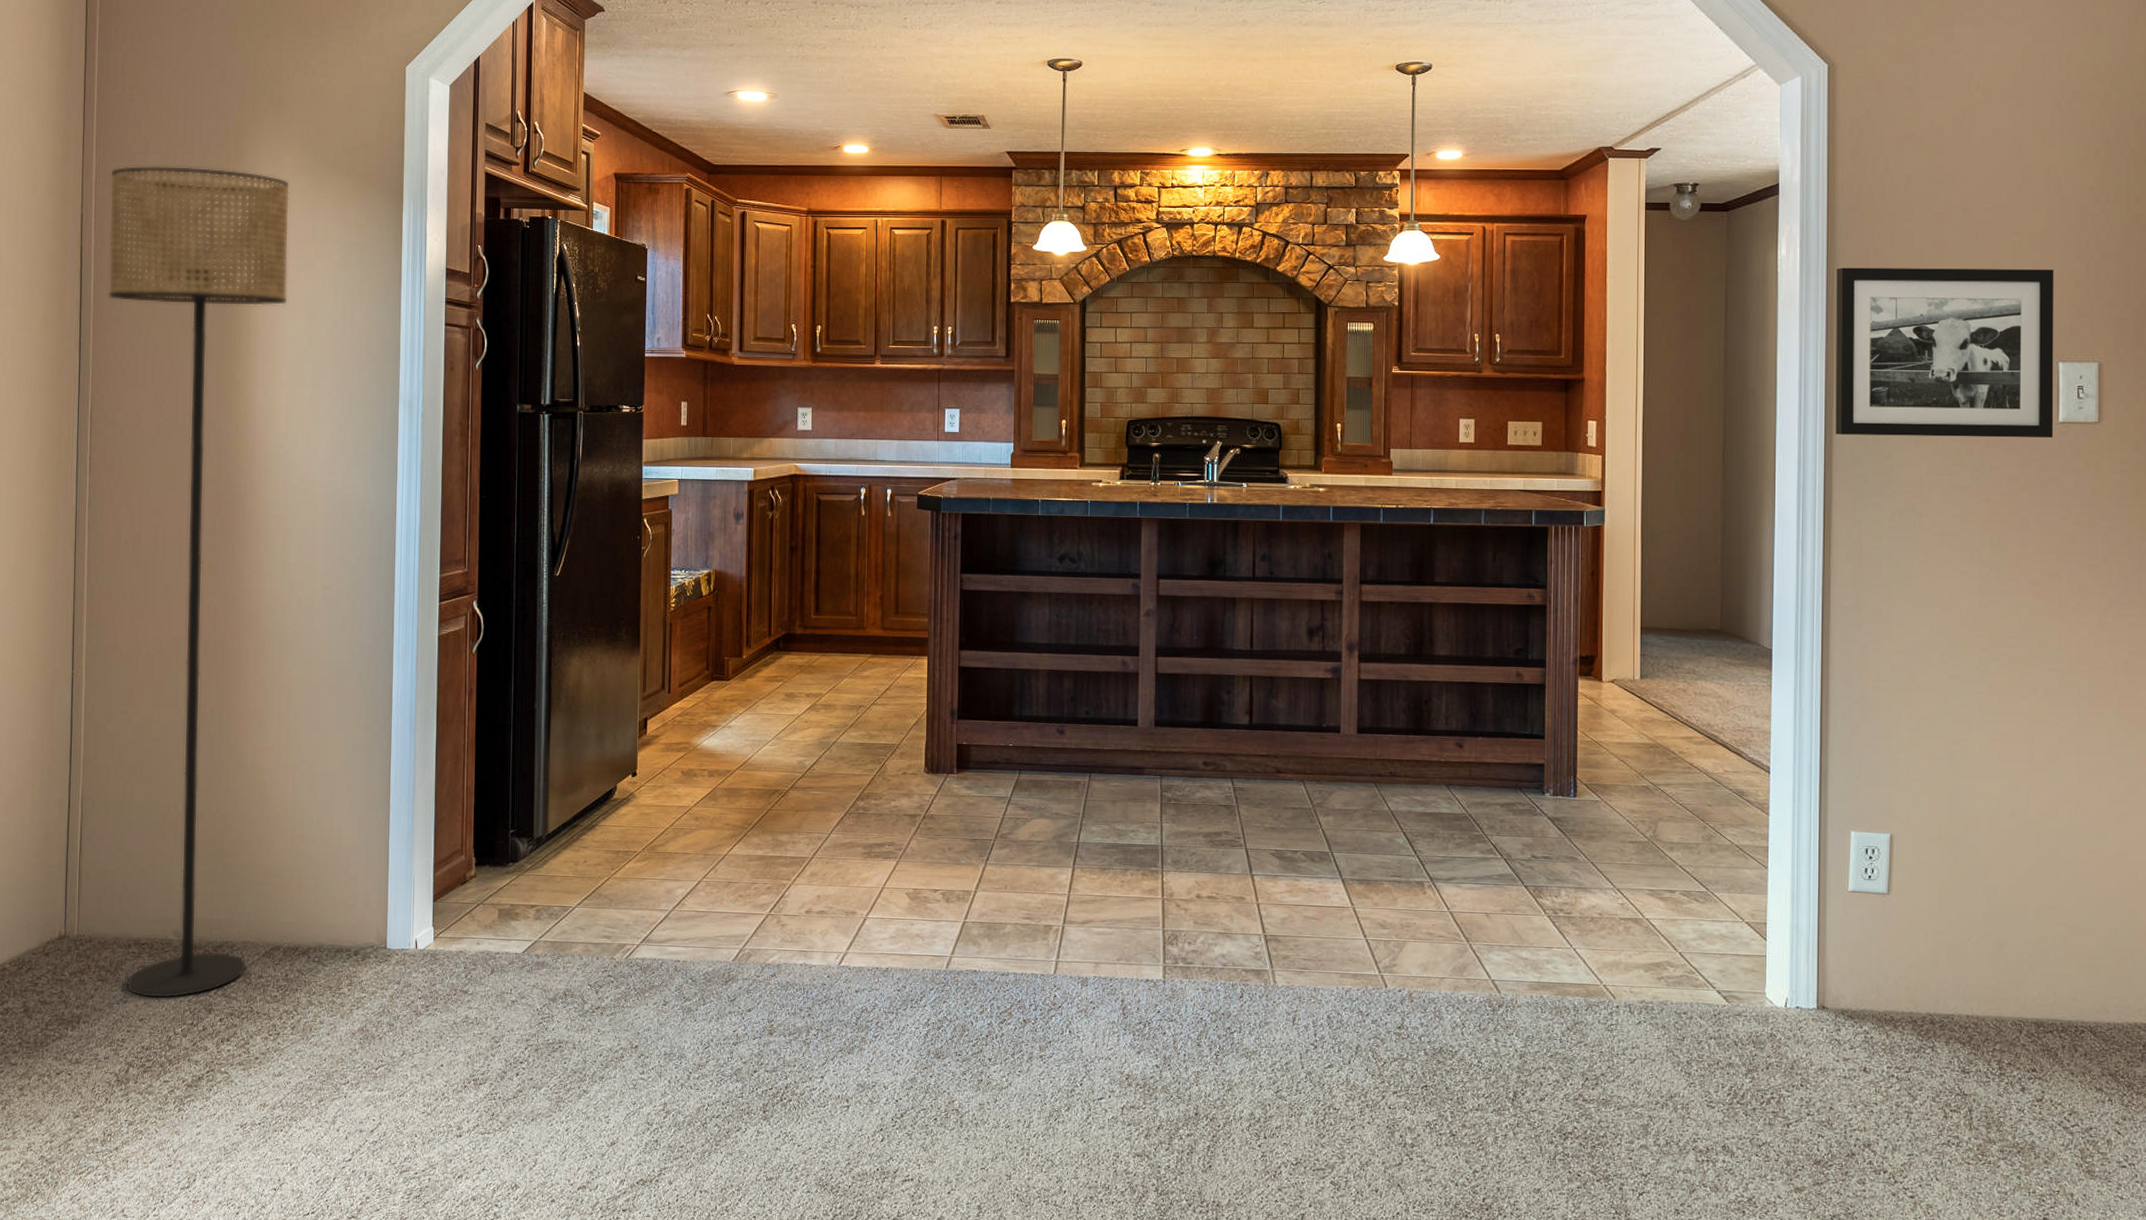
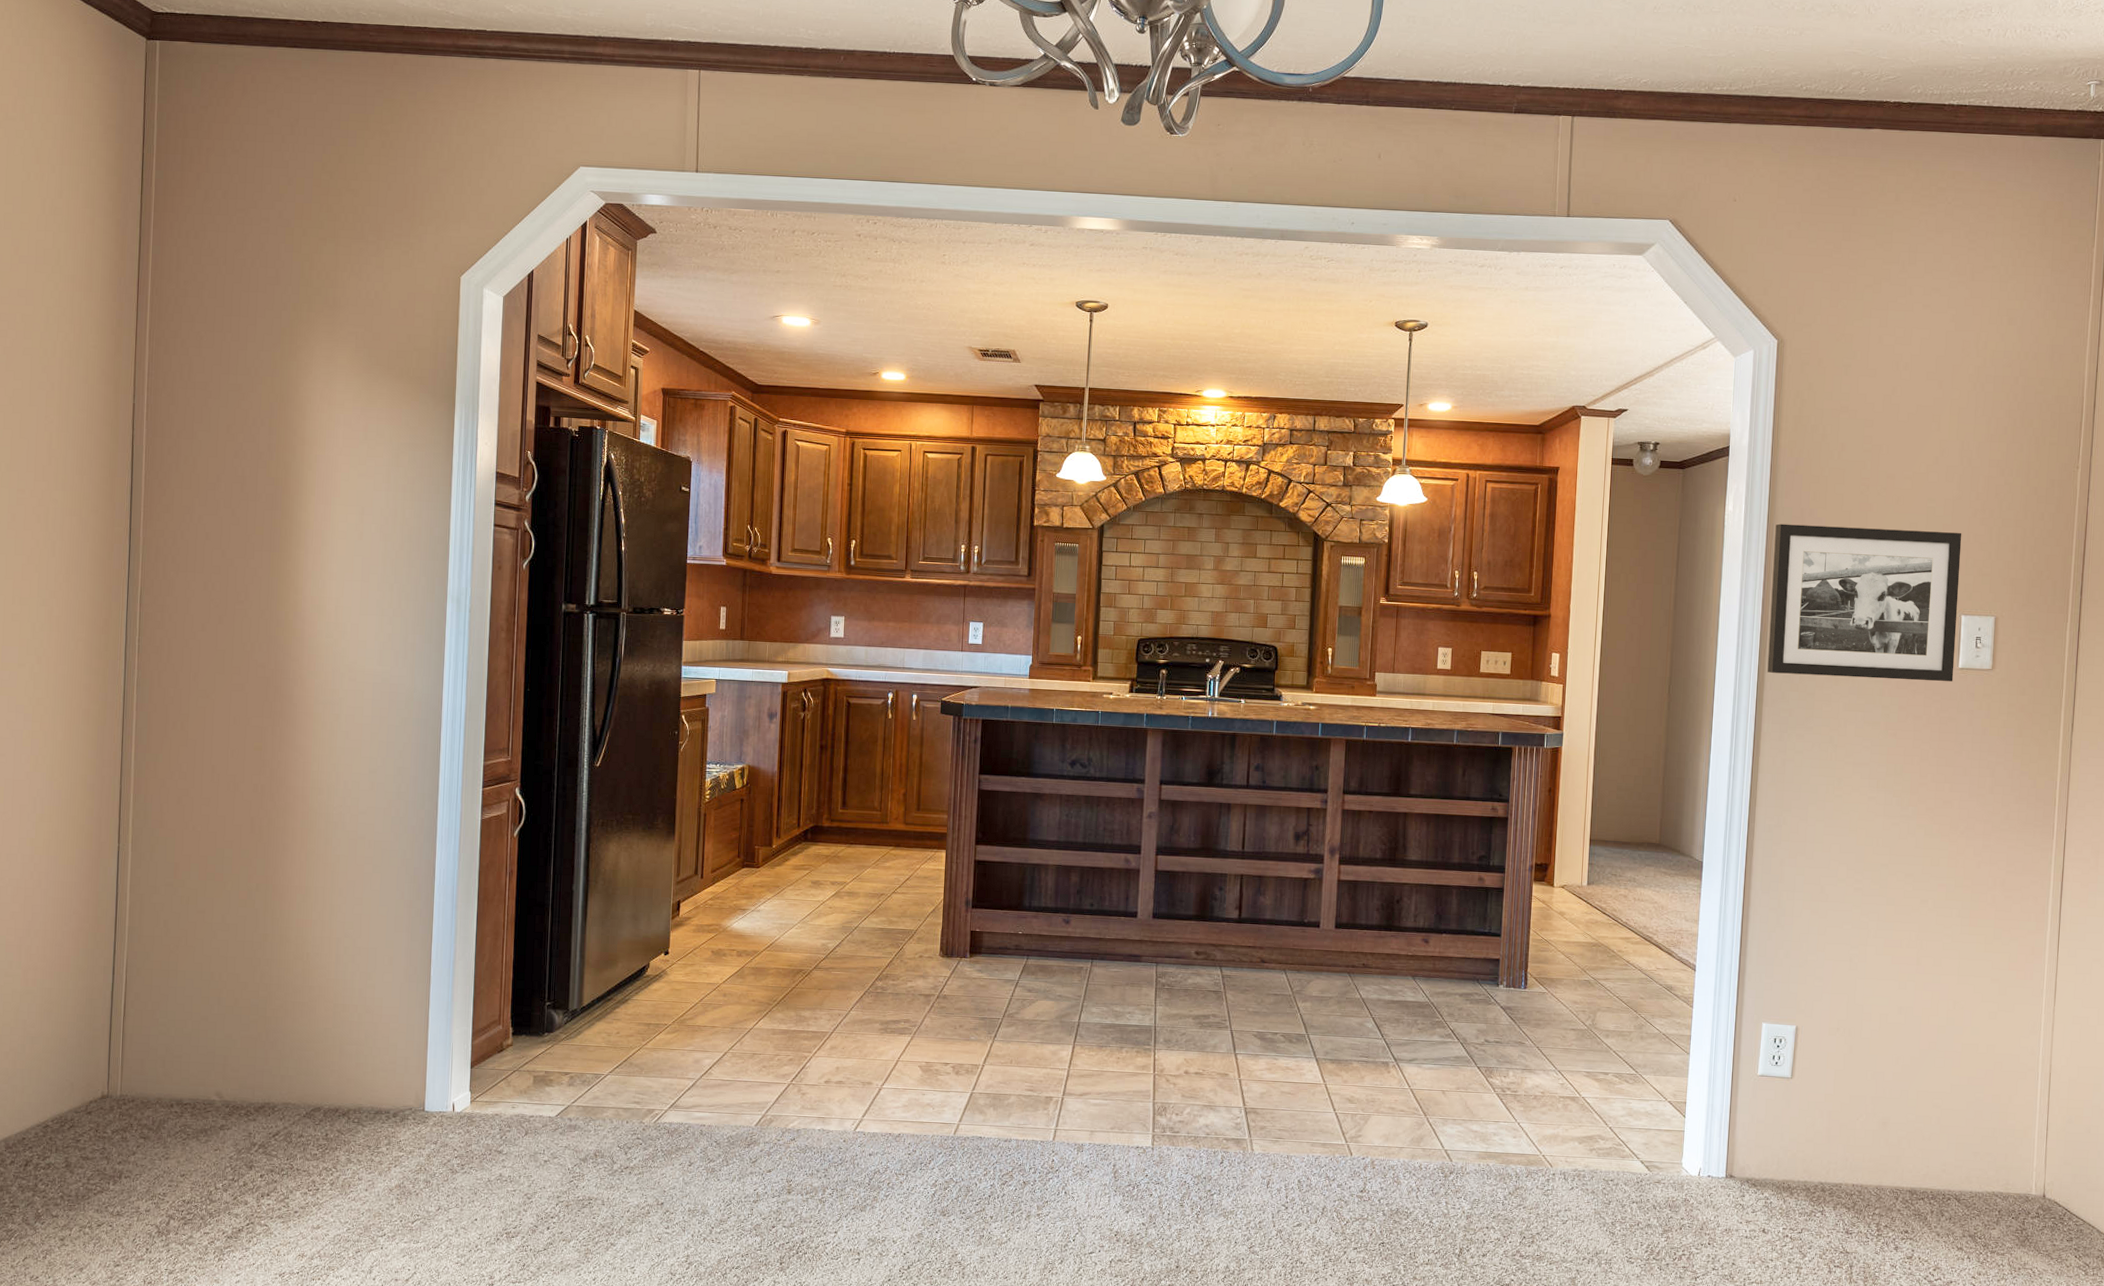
floor lamp: present [108,165,291,999] -> none [159,359,344,1156]

